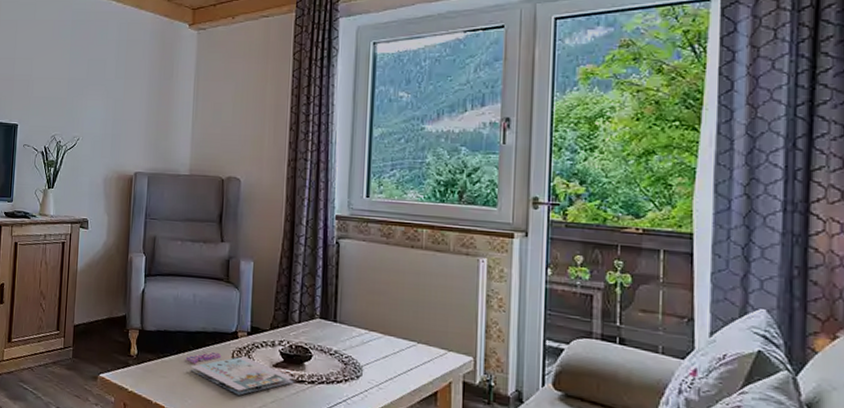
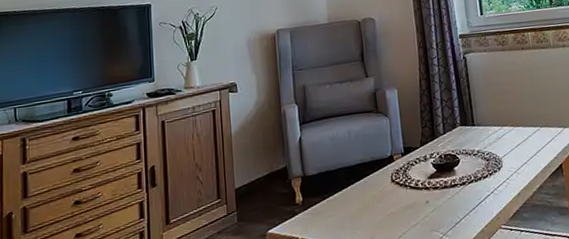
magazine: present [185,351,294,395] -> none [349,176,448,214]

